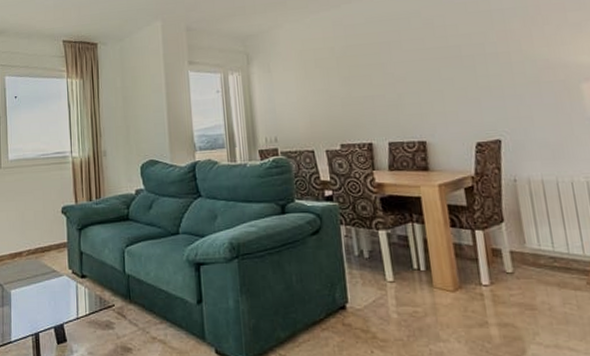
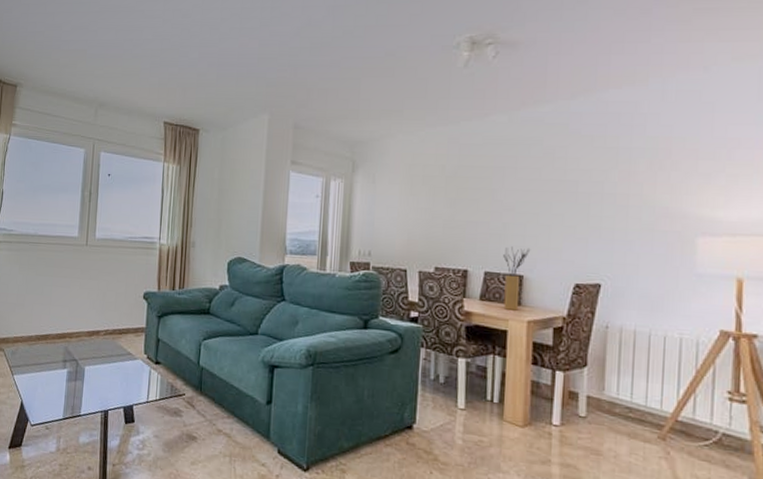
vase: none [403,115,428,177] -> present [503,247,530,311]

